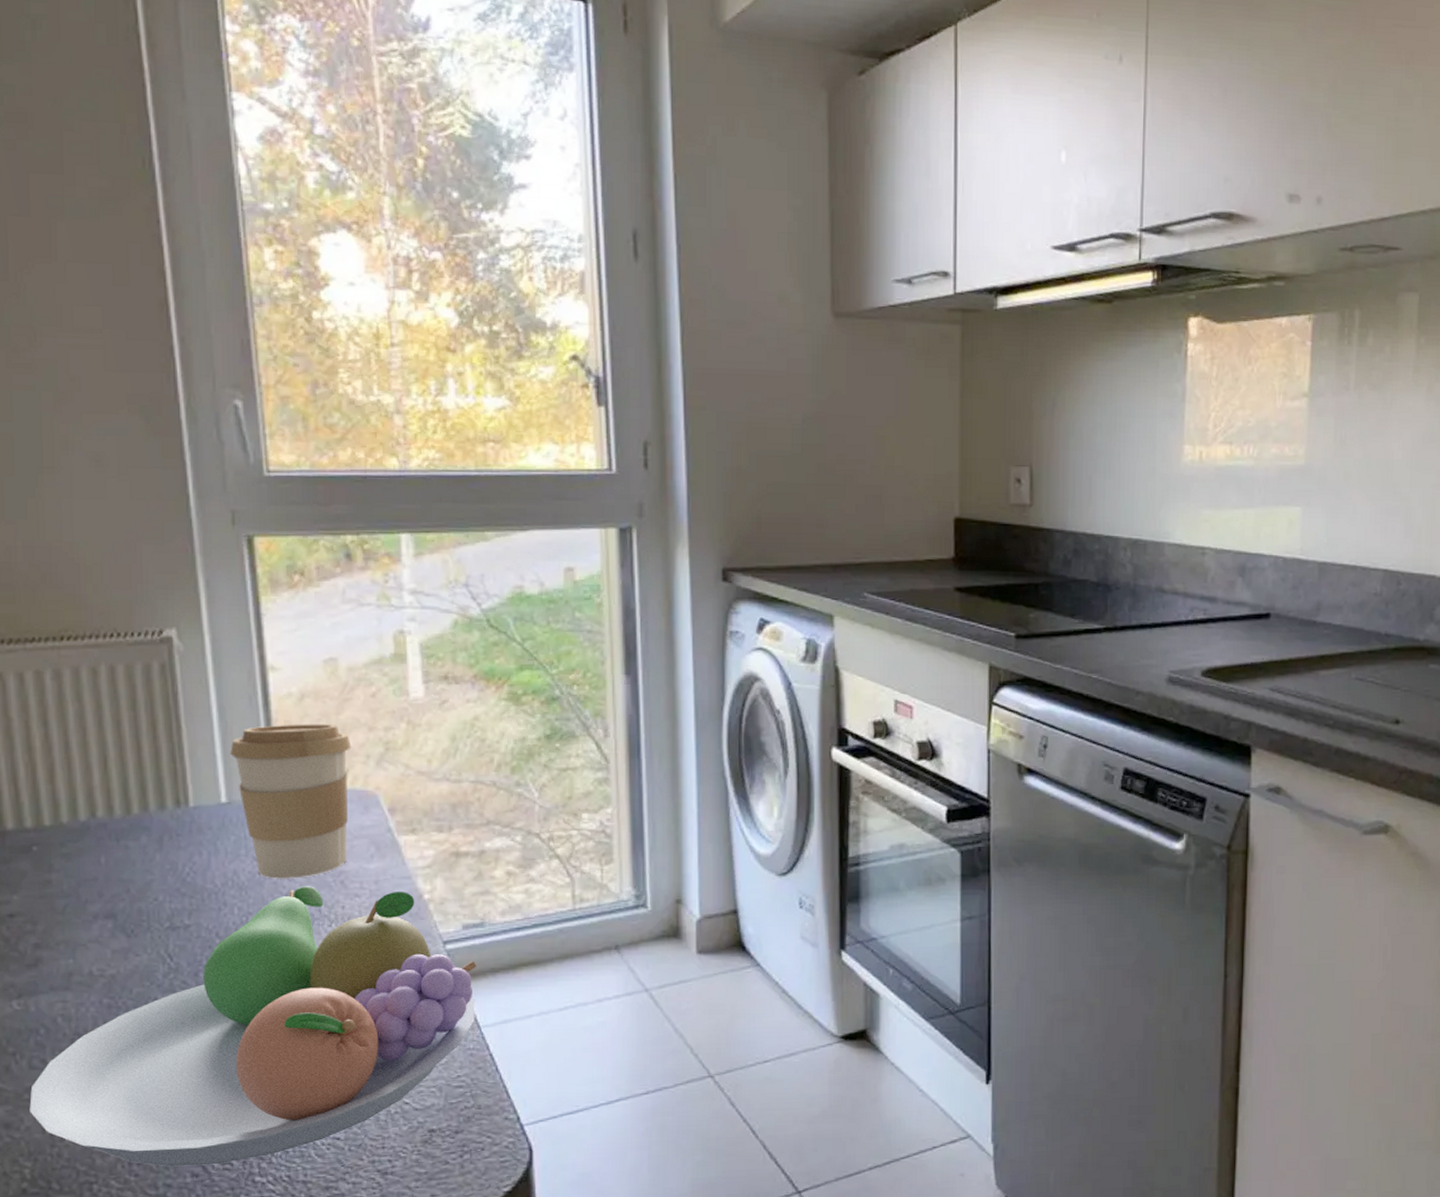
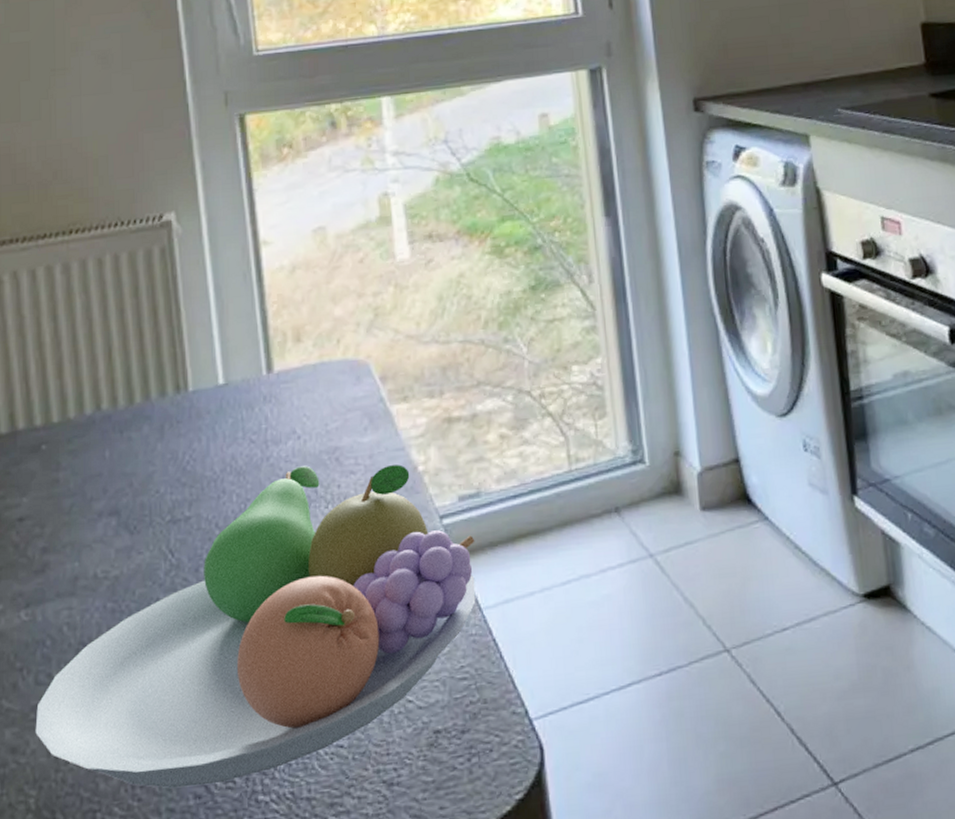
coffee cup: present [230,724,352,879] -> none [226,293,342,461]

